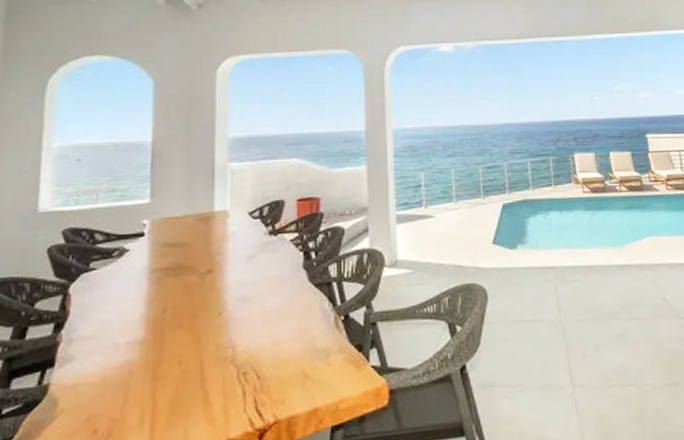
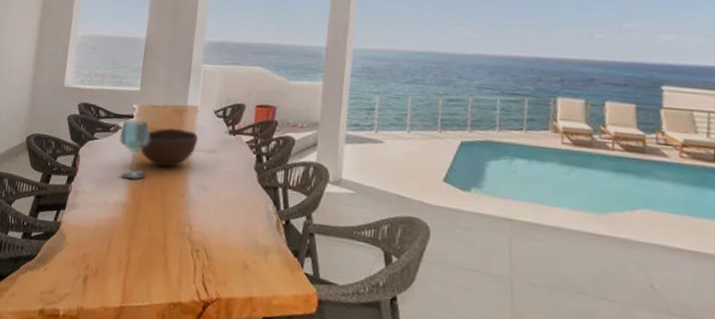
wine glass: none [126,237,170,309] -> present [119,120,151,179]
bowl: none [157,239,231,287] -> present [140,127,198,167]

